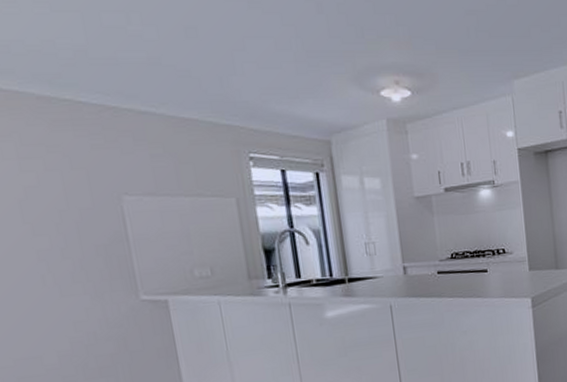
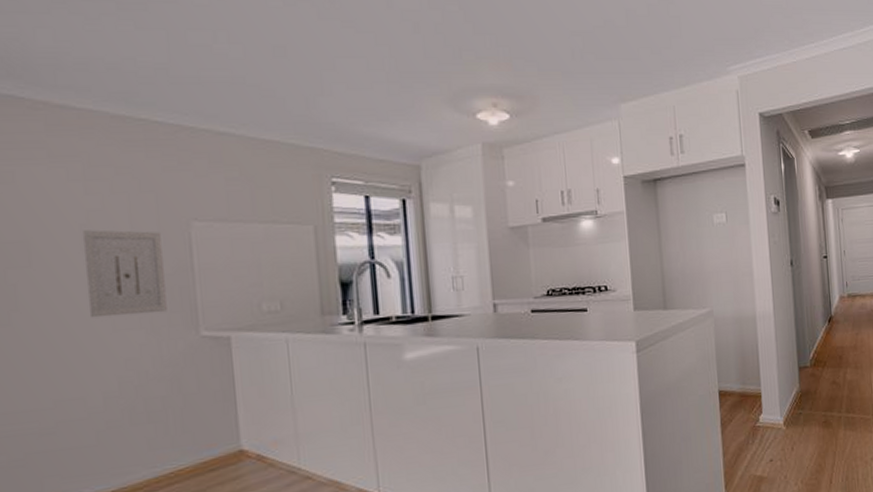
wall art: none [23,205,108,286] -> present [83,230,167,318]

